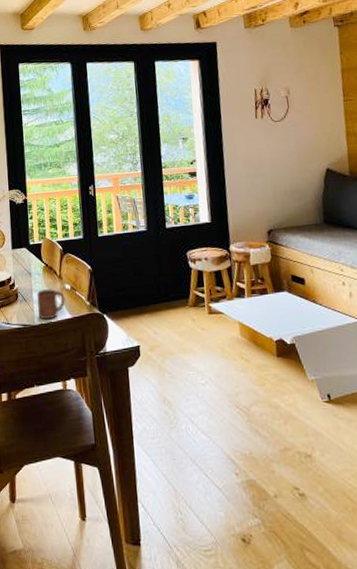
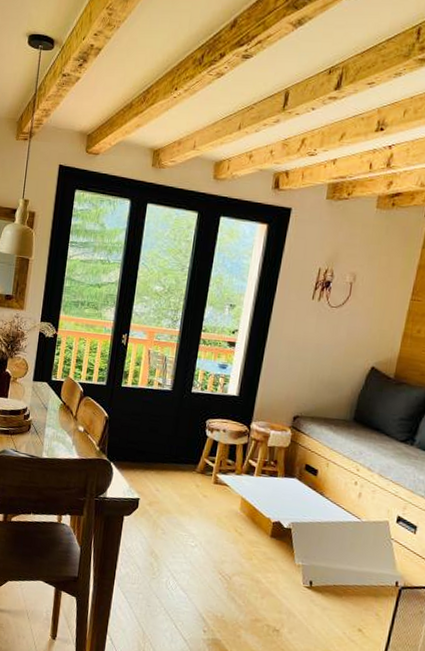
cup: present [37,288,65,320] -> none [47,426,77,456]

